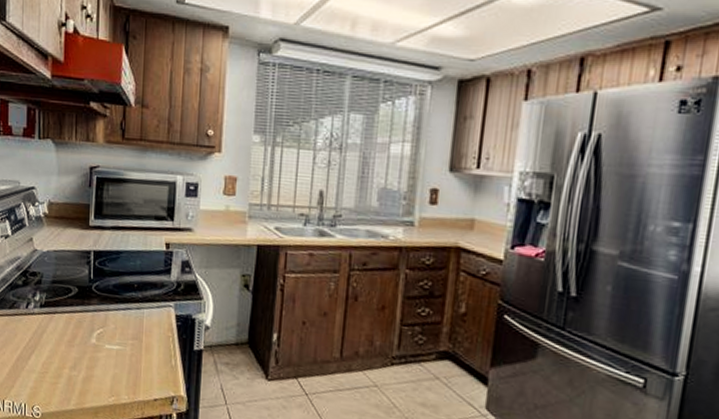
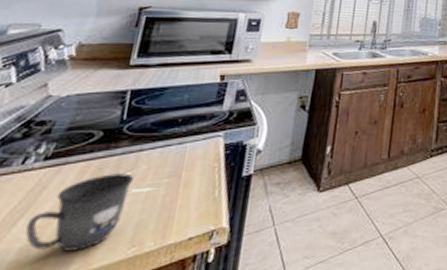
mug: none [37,327,106,390] -> present [25,173,135,252]

